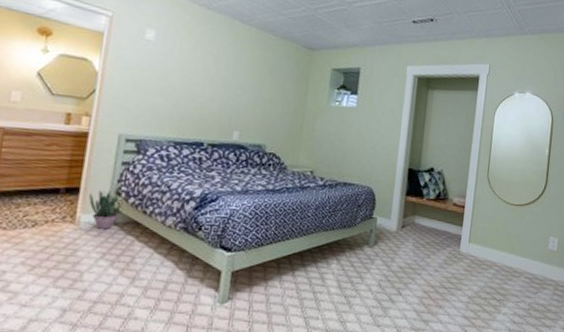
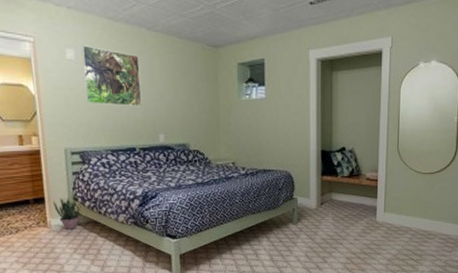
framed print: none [157,27,227,100] -> present [81,45,142,107]

